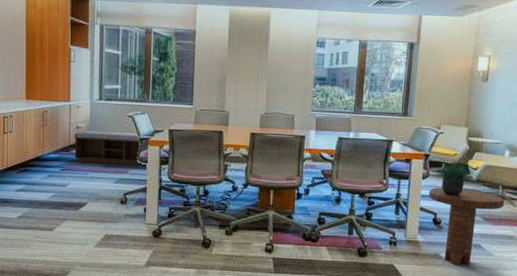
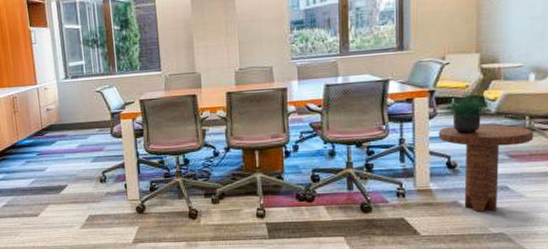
bench: present [74,130,146,166] -> none [46,108,121,145]

